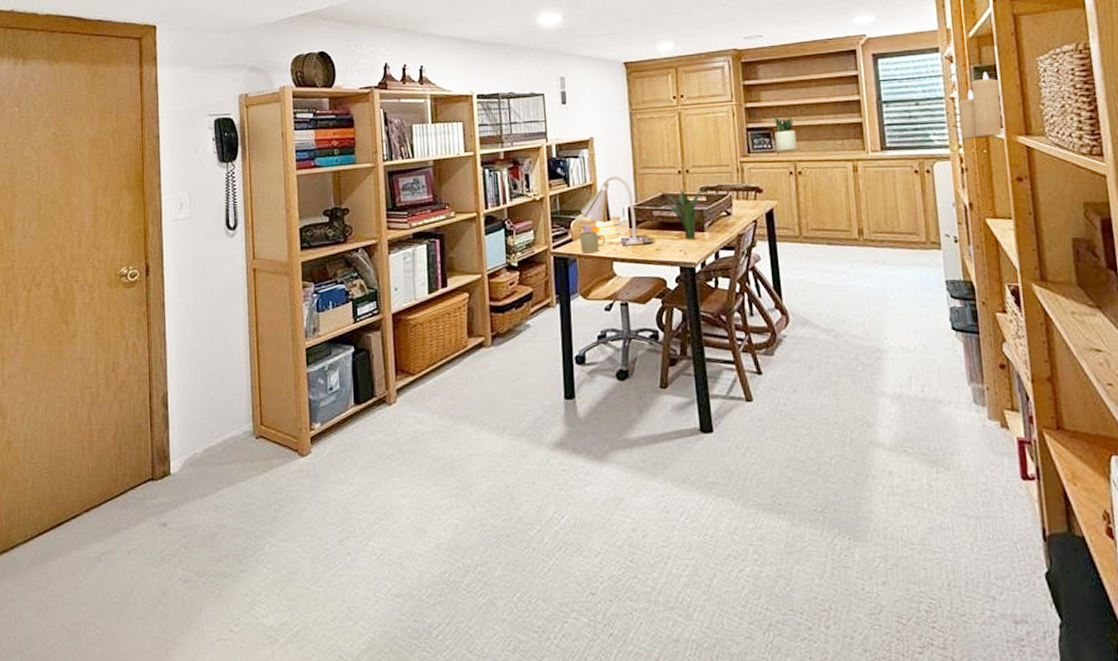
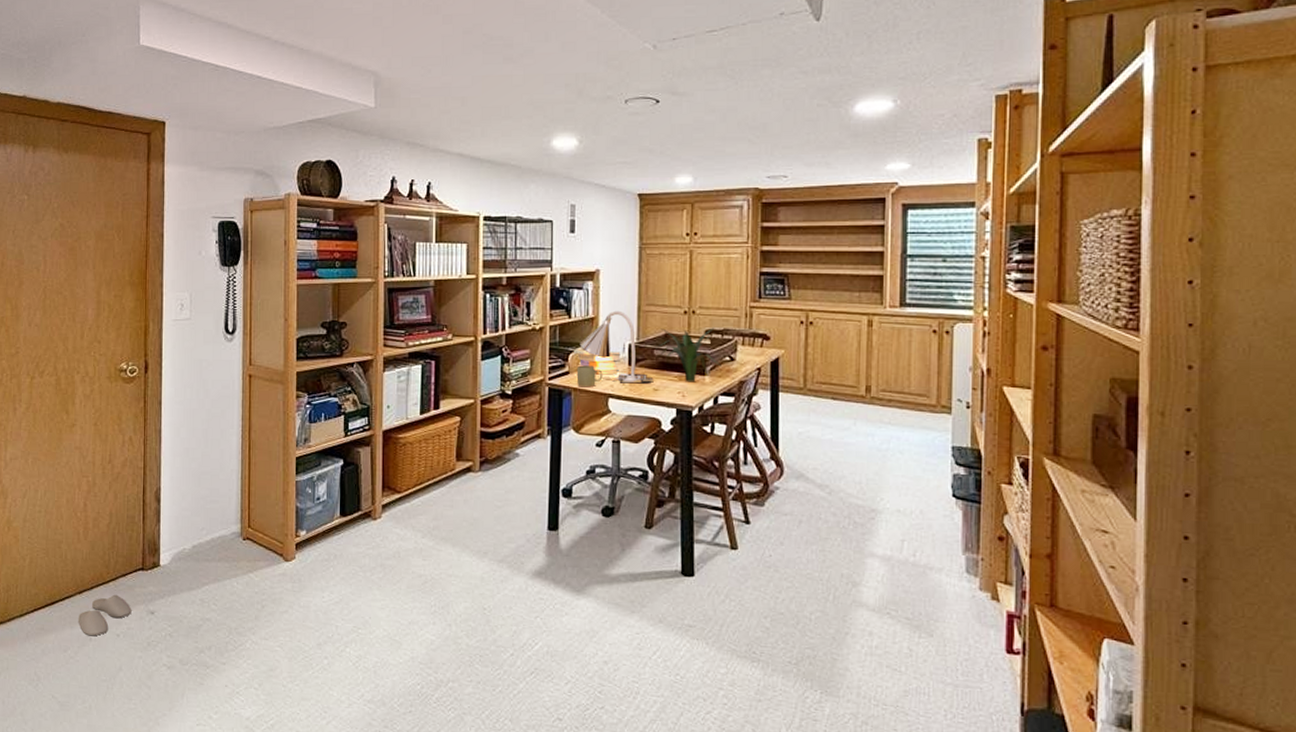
slippers: none [87,509,143,556] -> present [79,594,132,637]
planter: present [773,117,799,153] -> none [786,264,813,301]
candle: present [958,71,1003,140] -> none [987,231,1037,303]

